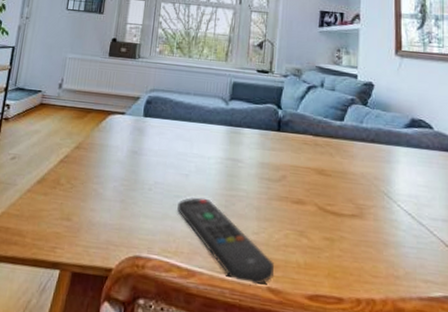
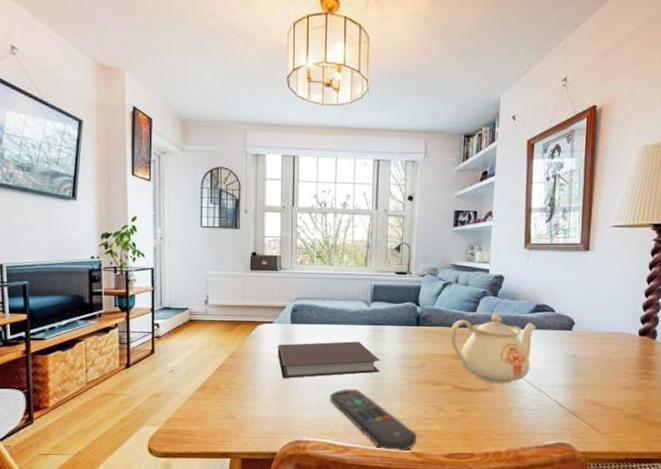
notebook: none [126,138,237,182] -> present [278,341,381,378]
teapot: none [314,123,413,211] -> present [450,312,537,384]

